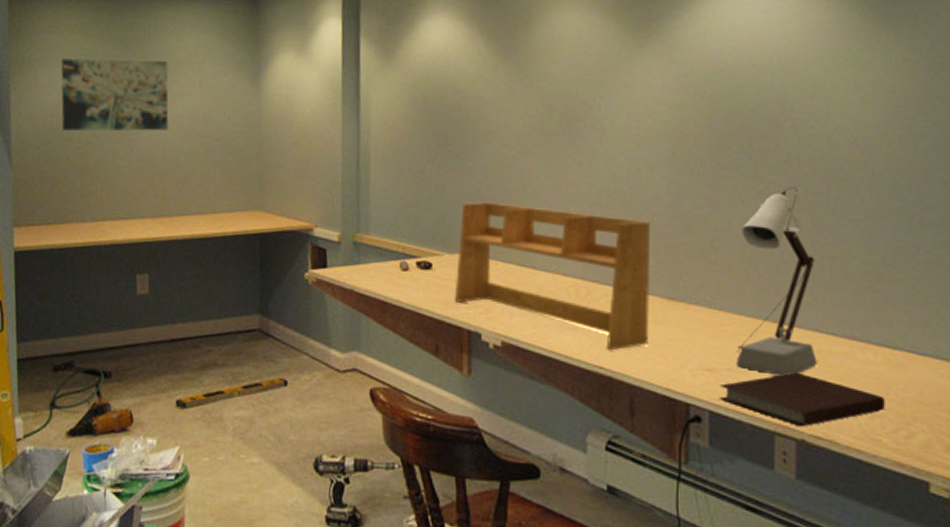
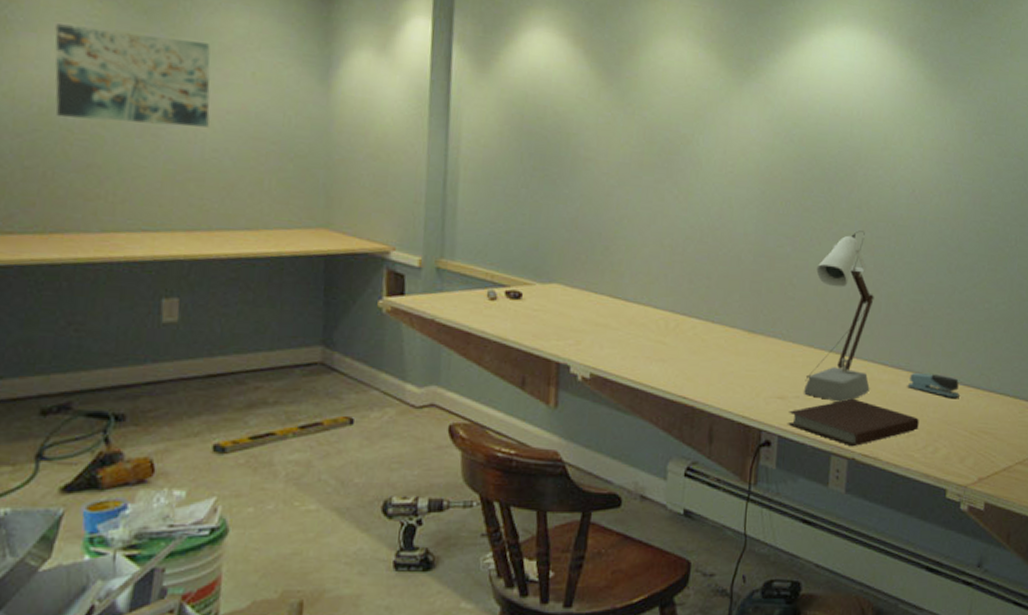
desk organizer: present [454,201,651,351] -> none [543,230,737,381]
stapler: none [865,343,939,376] -> present [907,372,961,399]

